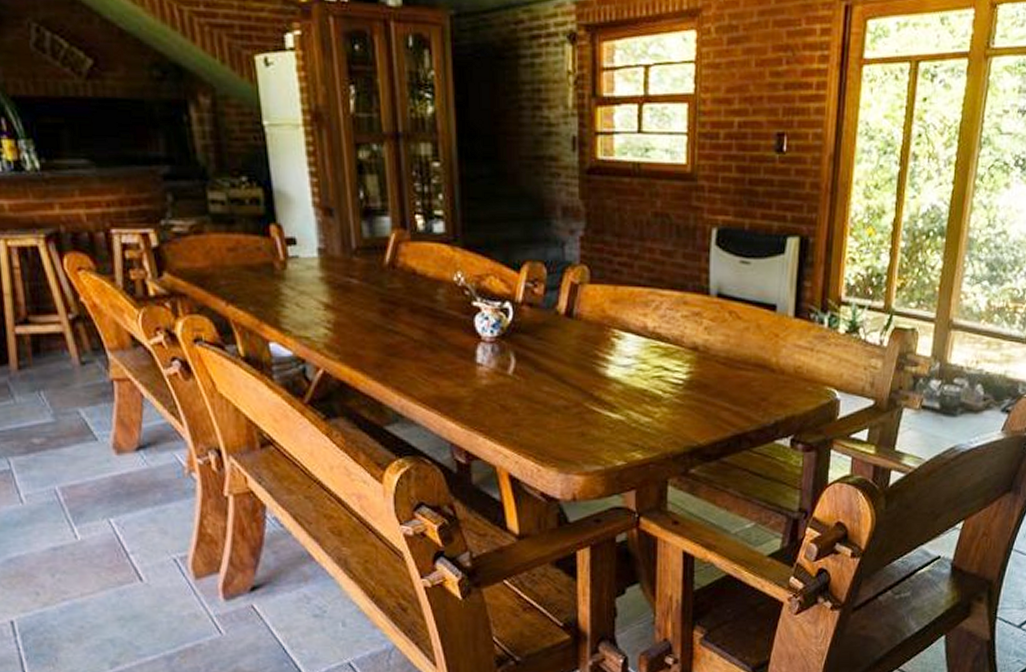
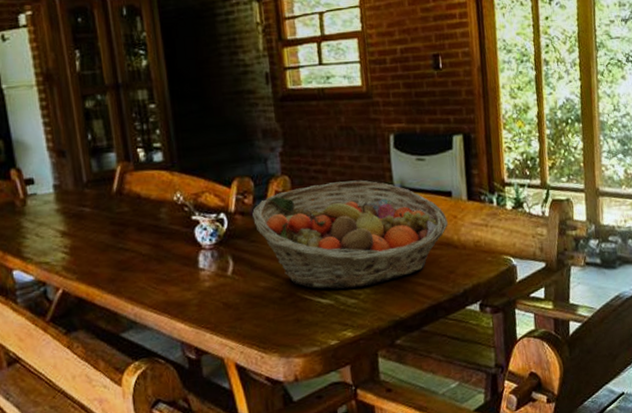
fruit basket: none [542,279,767,405] -> present [252,180,448,289]

